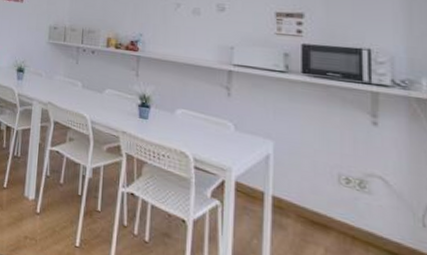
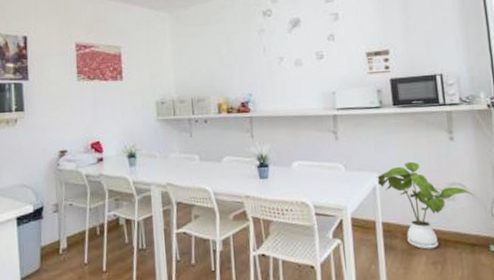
house plant: none [271,137,400,243] -> present [376,161,475,250]

